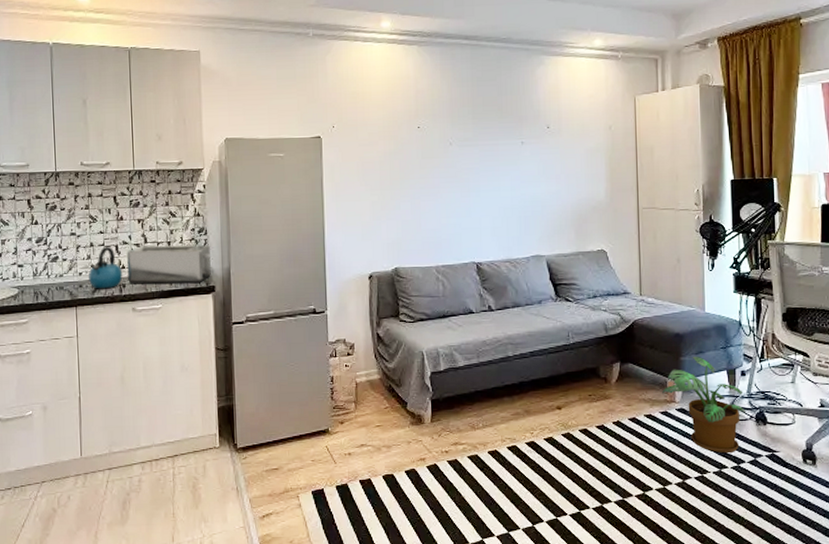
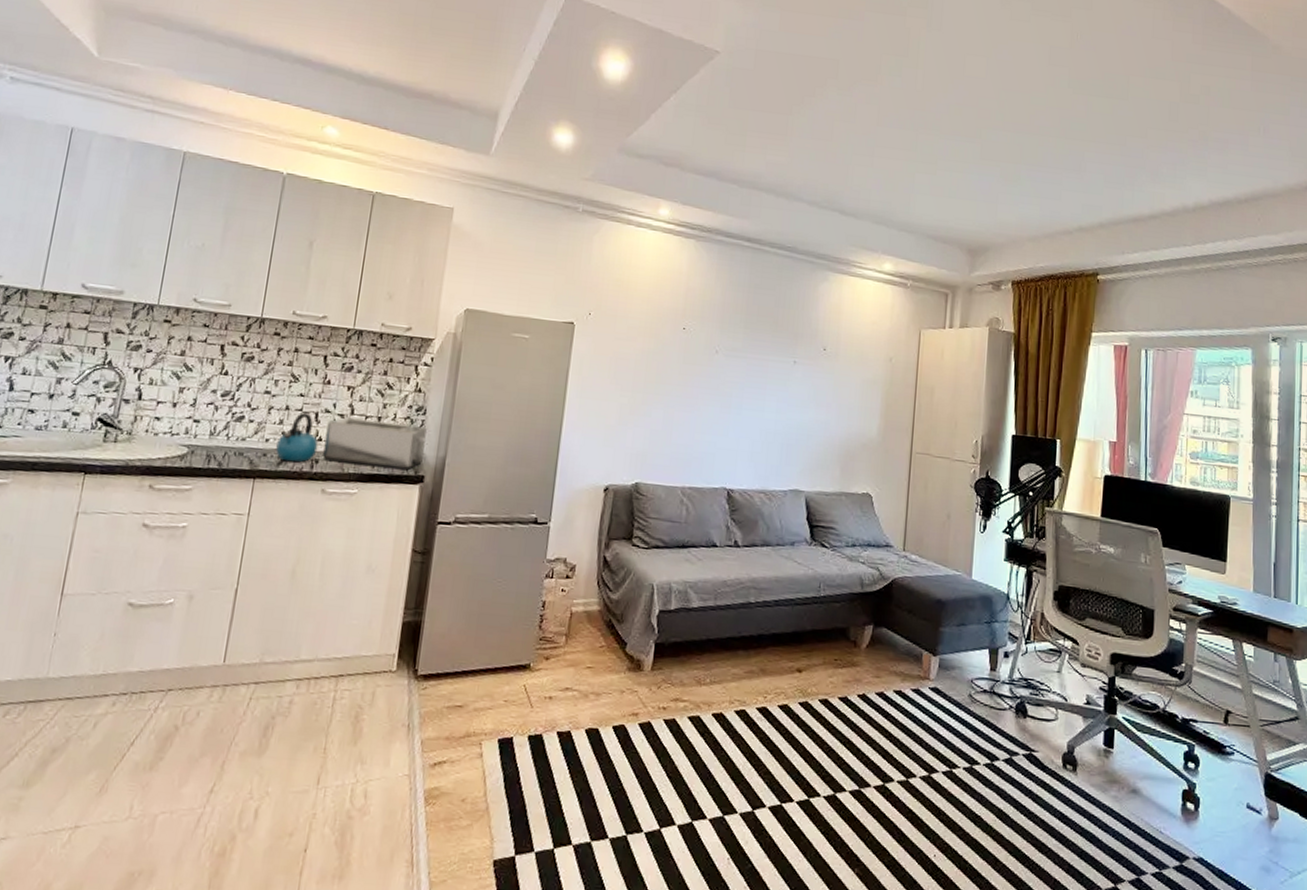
potted plant: present [662,356,745,454] -> none [916,628,1005,747]

